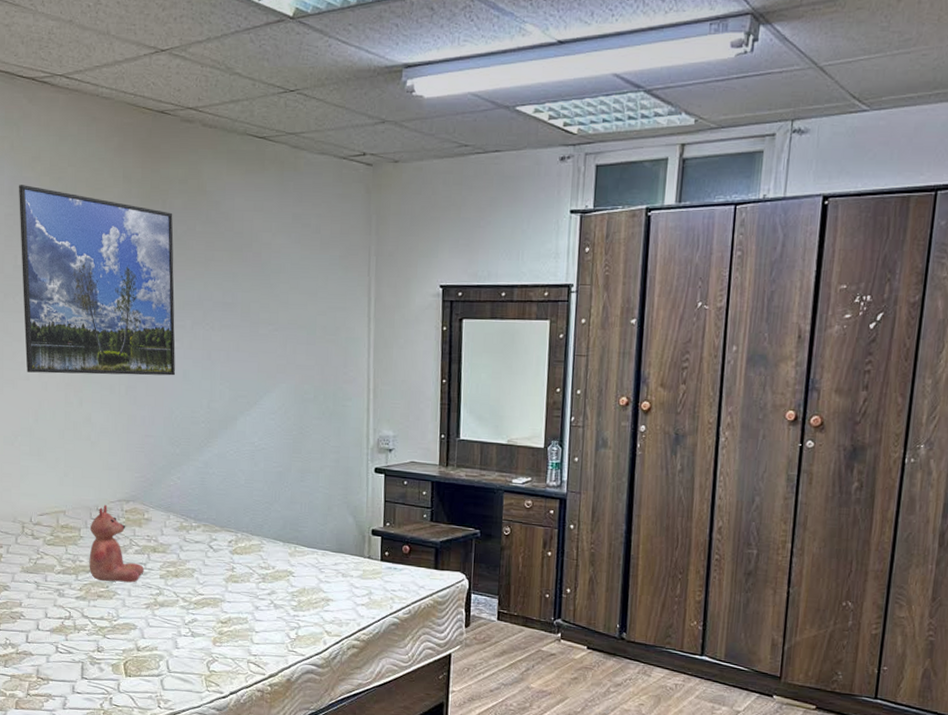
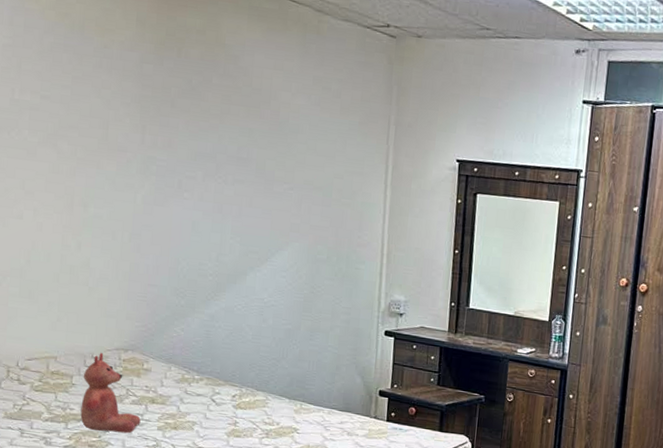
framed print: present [19,185,175,376] -> none [19,16,189,227]

